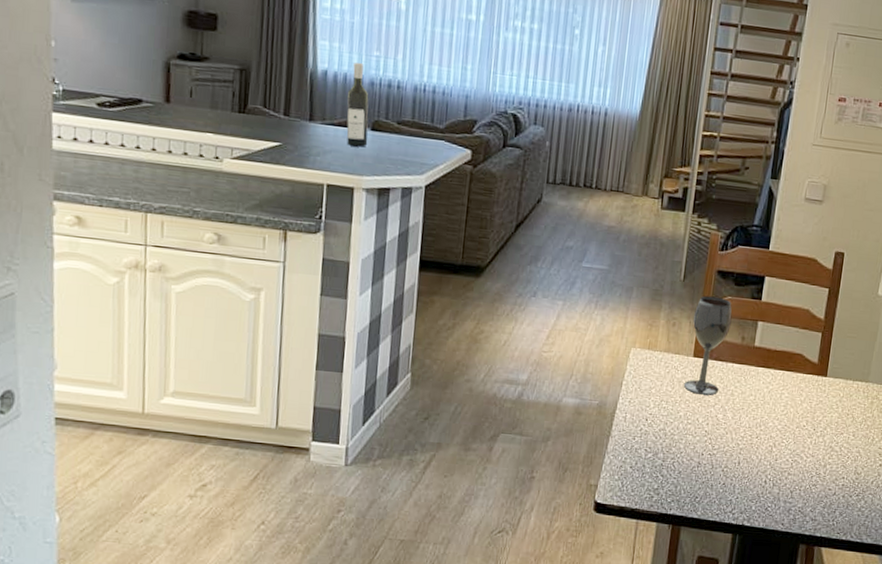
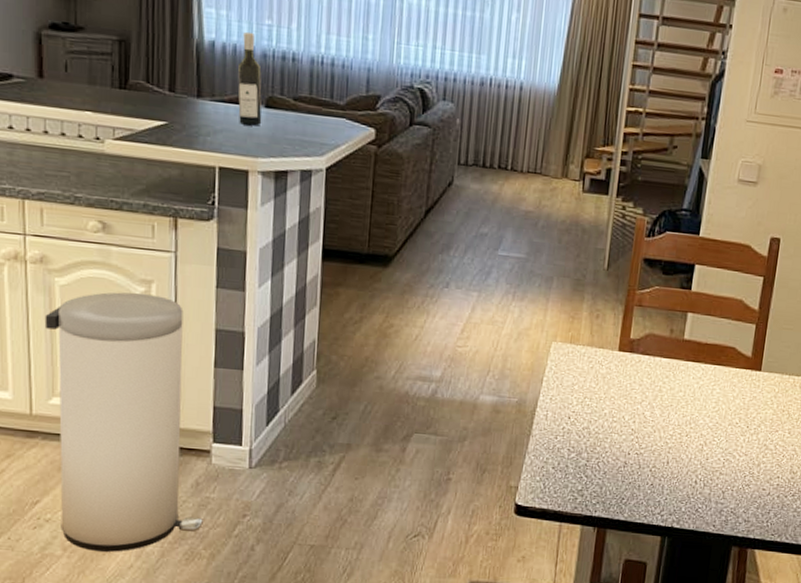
pedal bin: none [160,299,300,545] -> present [44,292,203,552]
wine glass: present [683,295,733,395] -> none [608,285,660,392]

